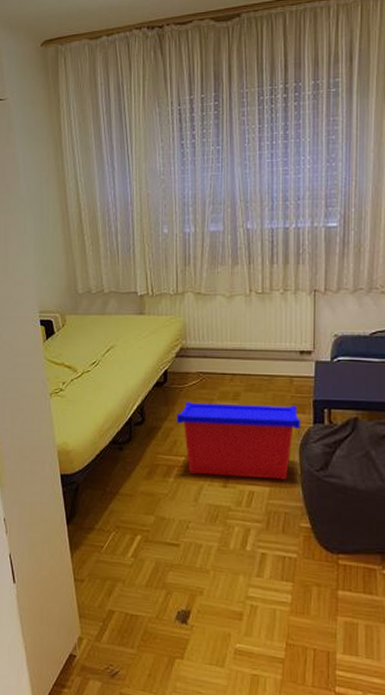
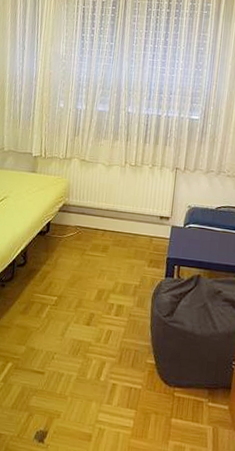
storage bin: present [176,402,301,480] -> none [53,250,156,323]

